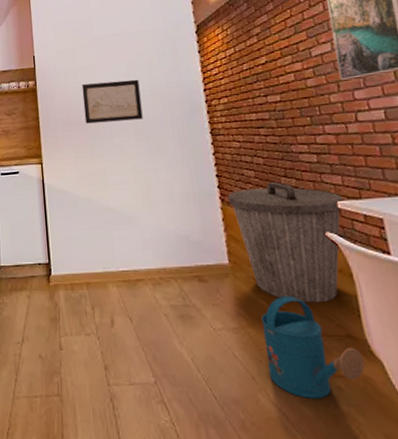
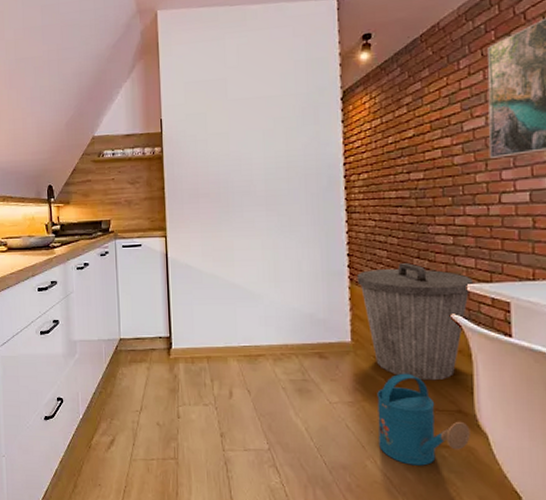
wall art: present [82,79,143,124] -> none [212,149,276,196]

